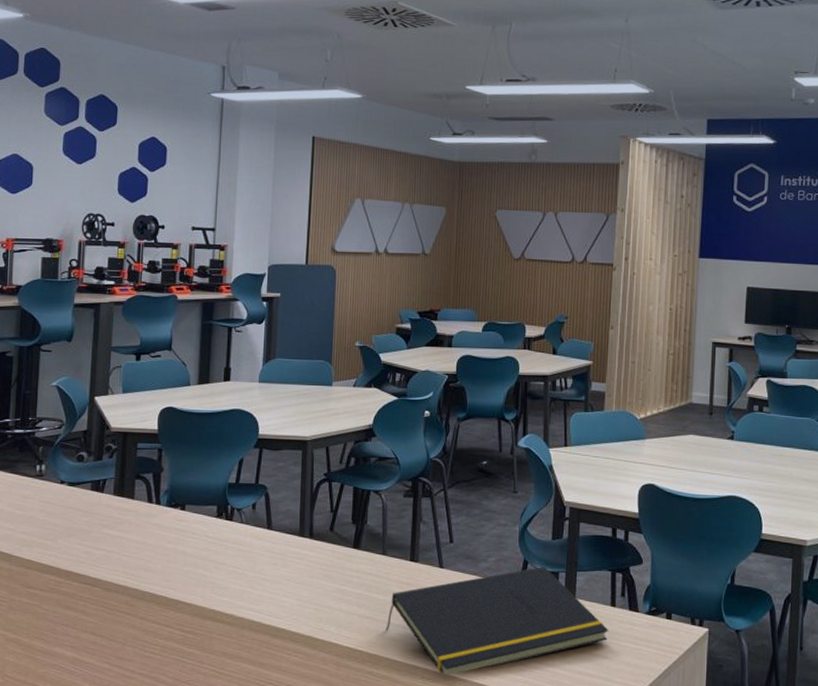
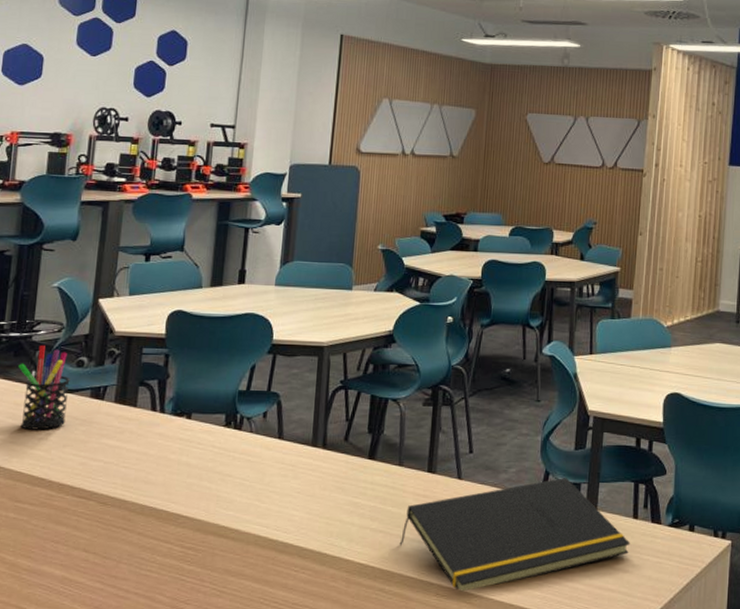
pen holder: none [24,440,72,521] -> present [18,344,70,430]

